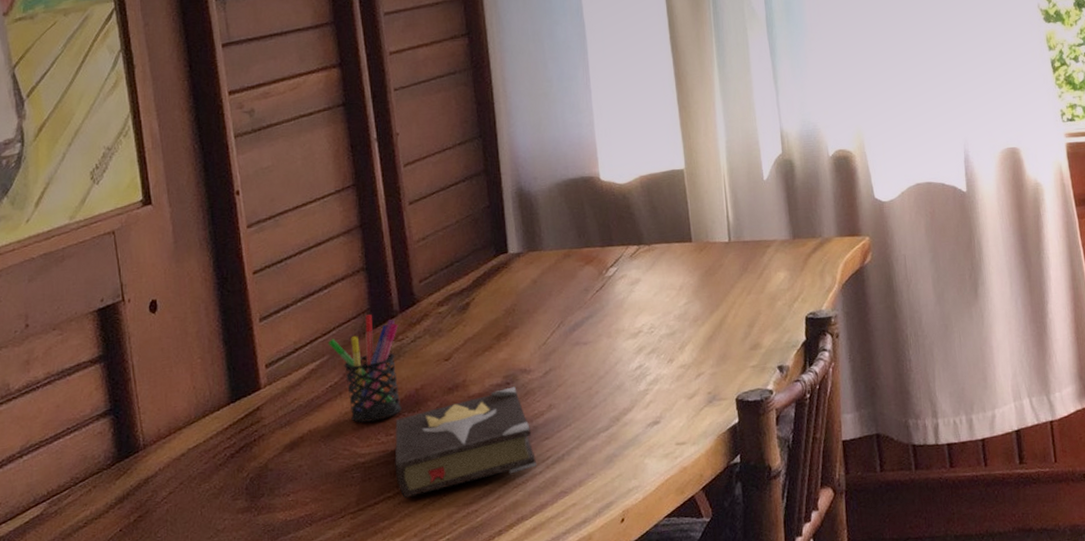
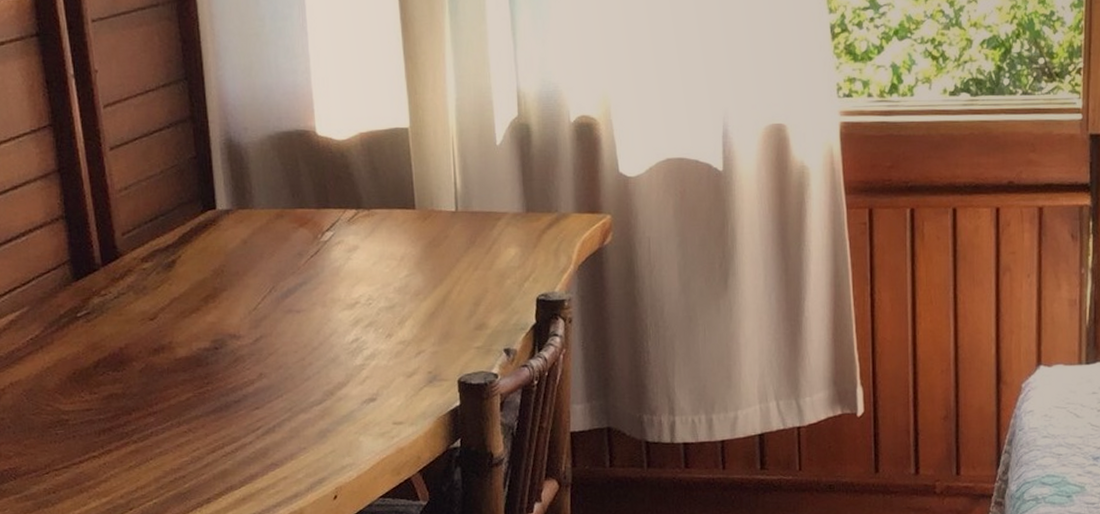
pen holder: present [327,314,402,423] -> none [27,266,106,379]
hardback book: present [395,386,538,499] -> none [99,352,247,459]

